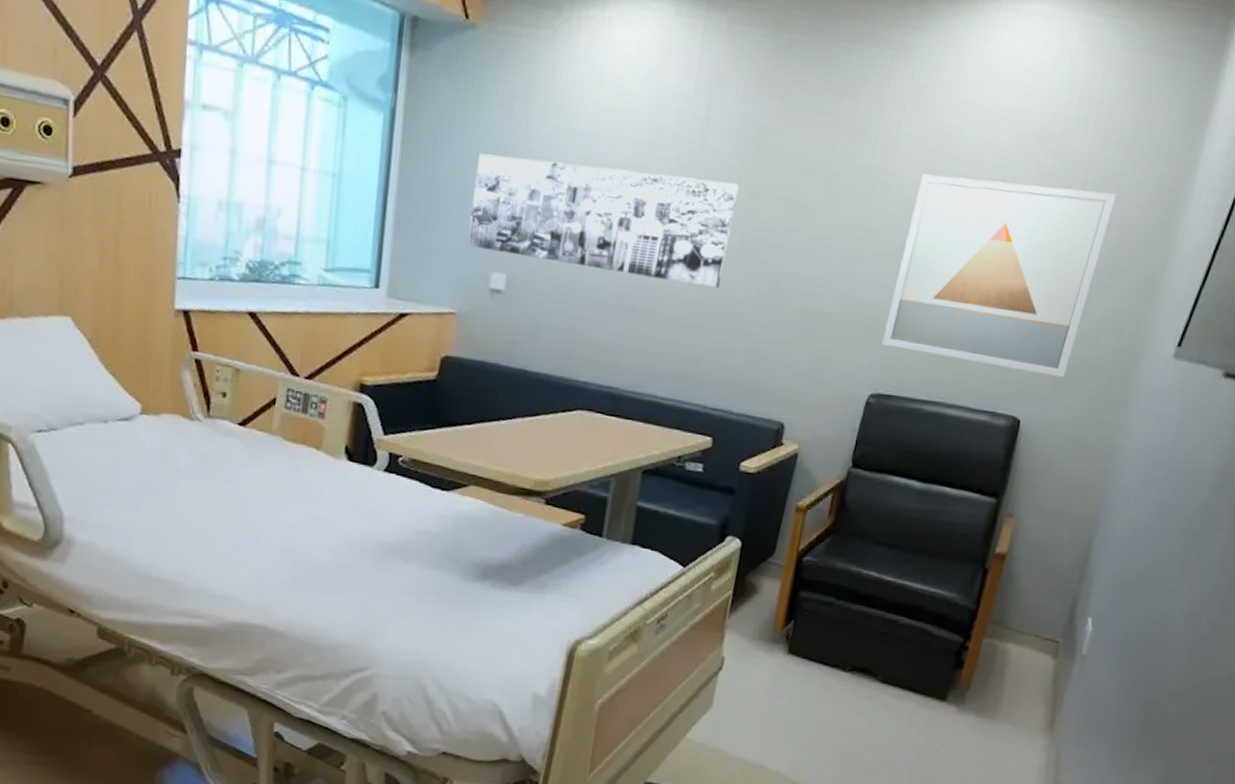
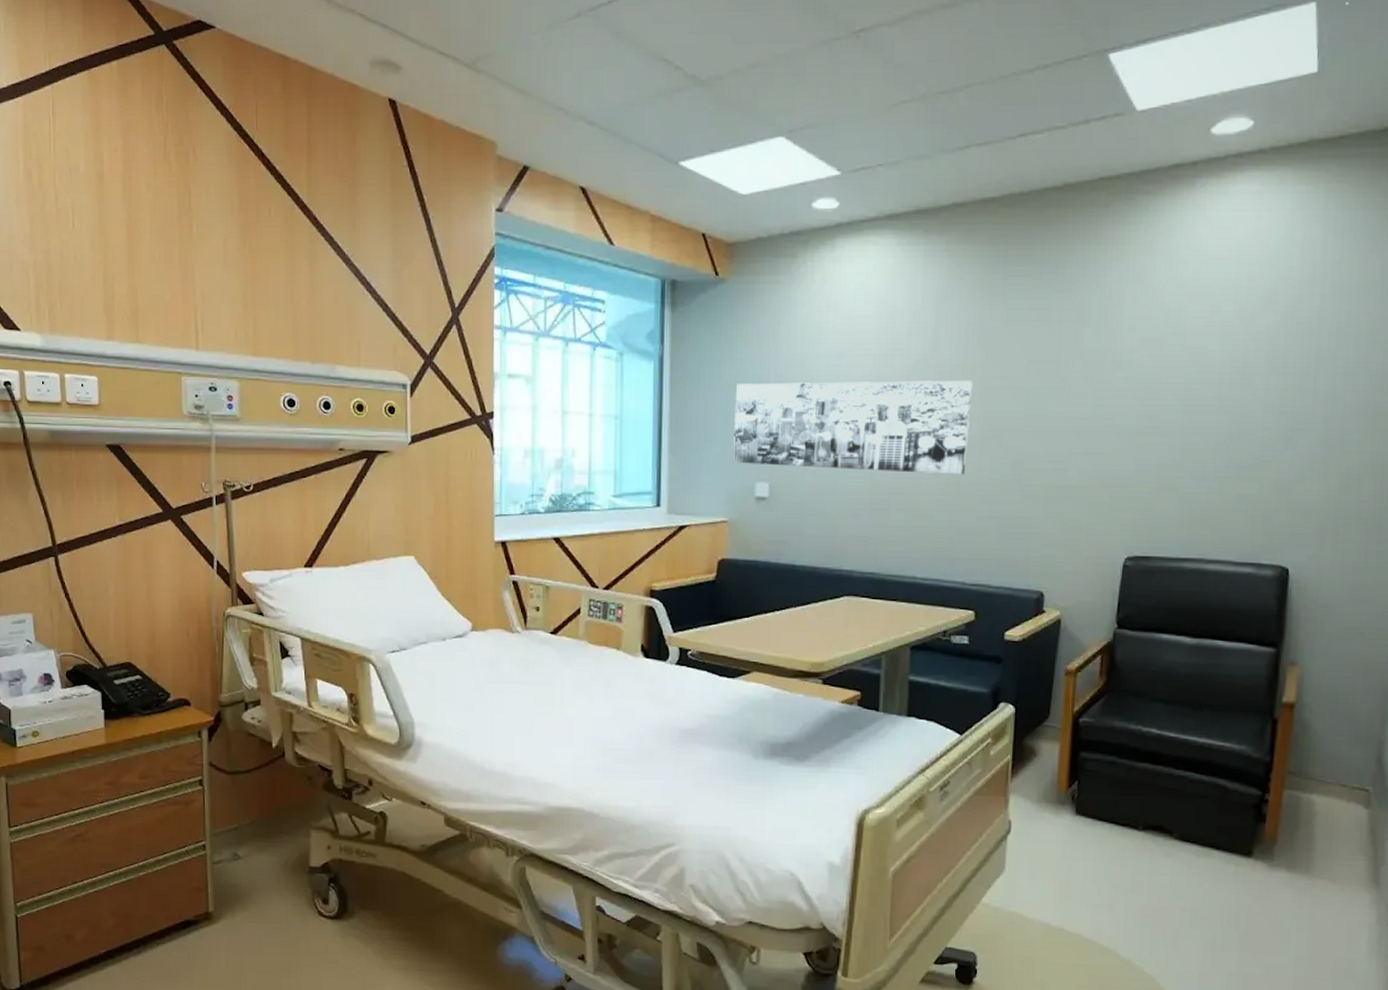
wall art: present [881,174,1117,378] -> none [1131,343,1357,523]

